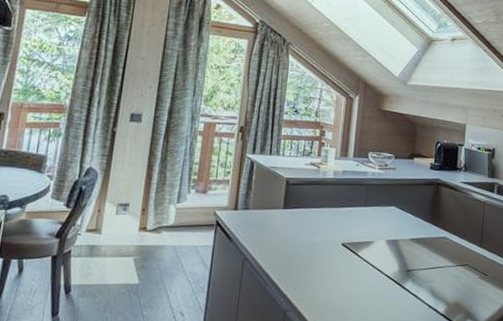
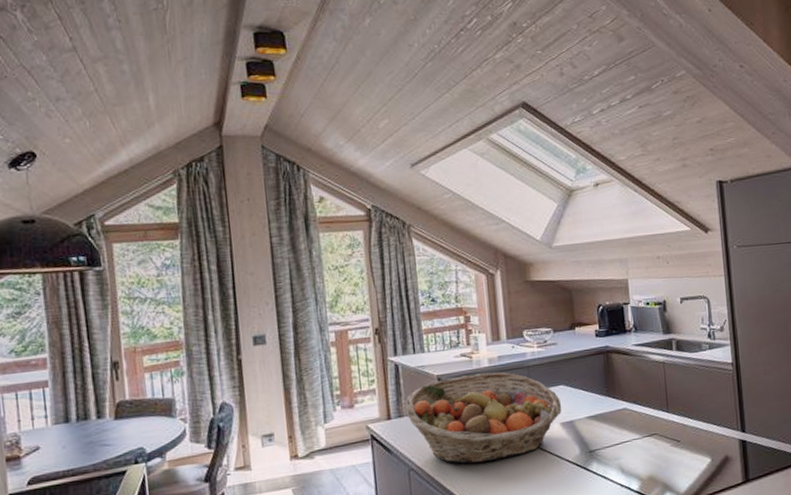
fruit basket: none [252,182,390,264] -> present [405,372,562,464]

